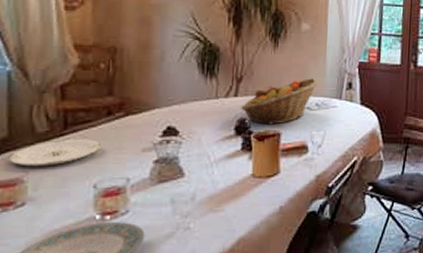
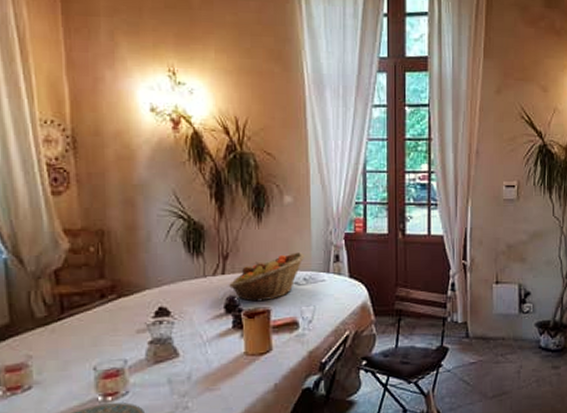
plate: present [10,140,100,167] -> none [14,323,97,351]

